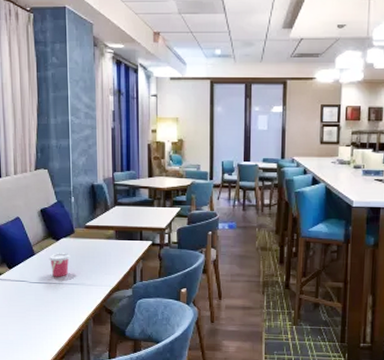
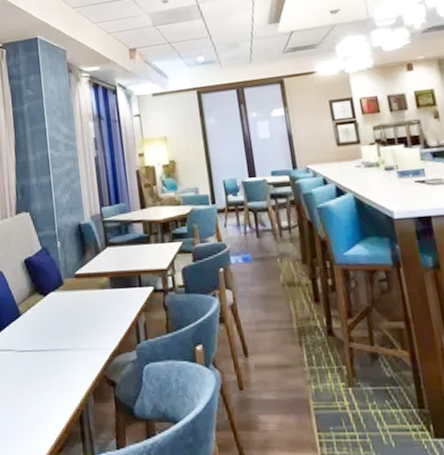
cup: present [48,253,71,277] -> none [36,310,61,342]

